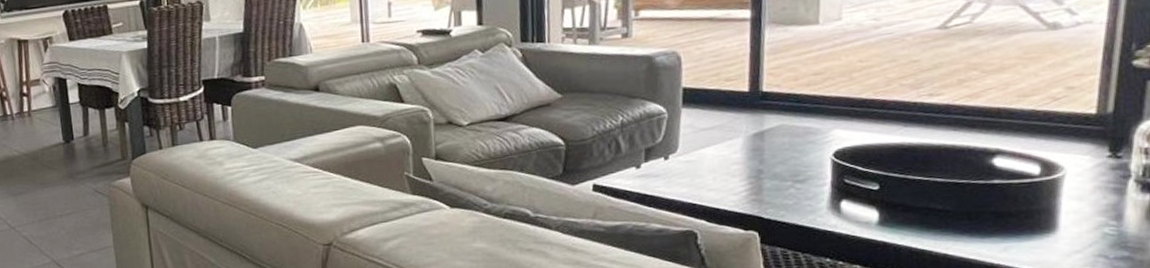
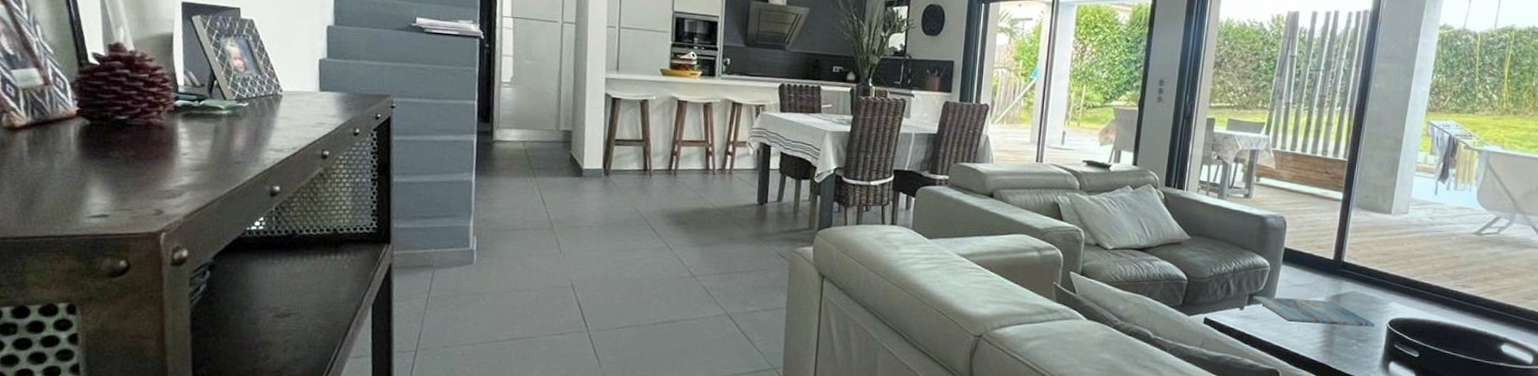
magazine: none [650,140,816,173] -> present [1253,296,1376,327]

